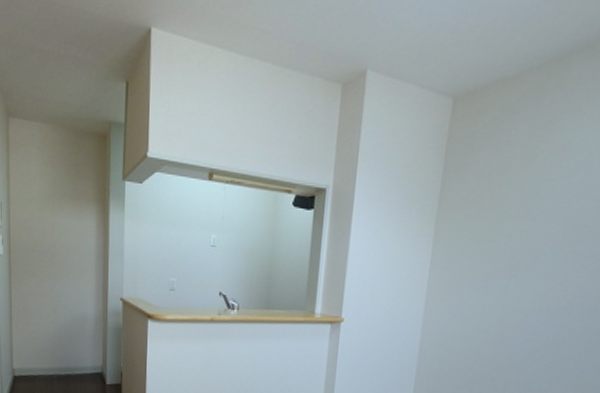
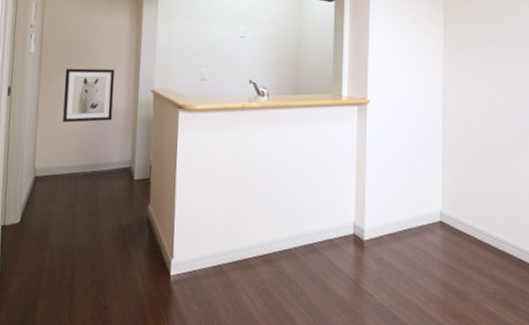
wall art: none [35,272,84,327] -> present [63,68,115,123]

